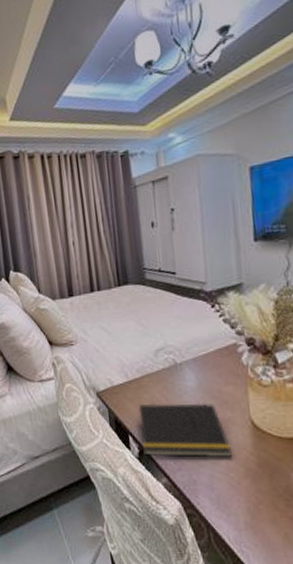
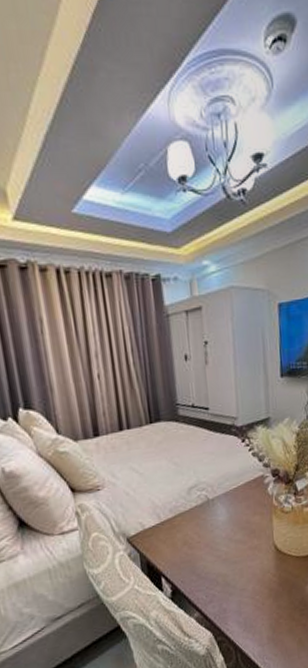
notepad: present [138,403,233,458] -> none [171,534,259,595]

